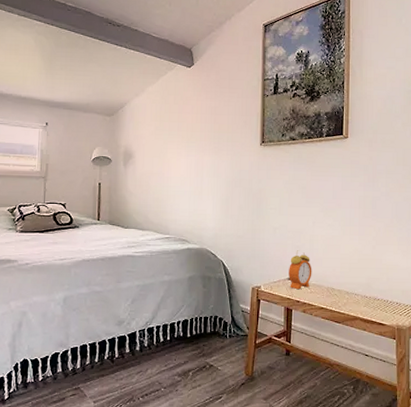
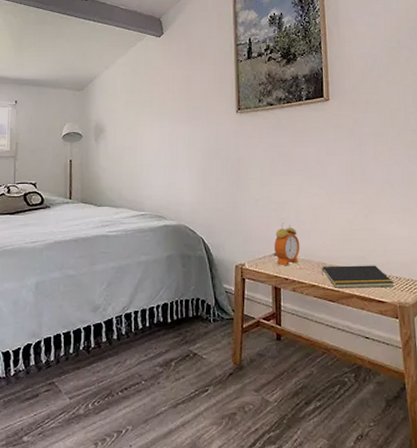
notepad: none [330,291,395,312] -> present [321,265,395,288]

